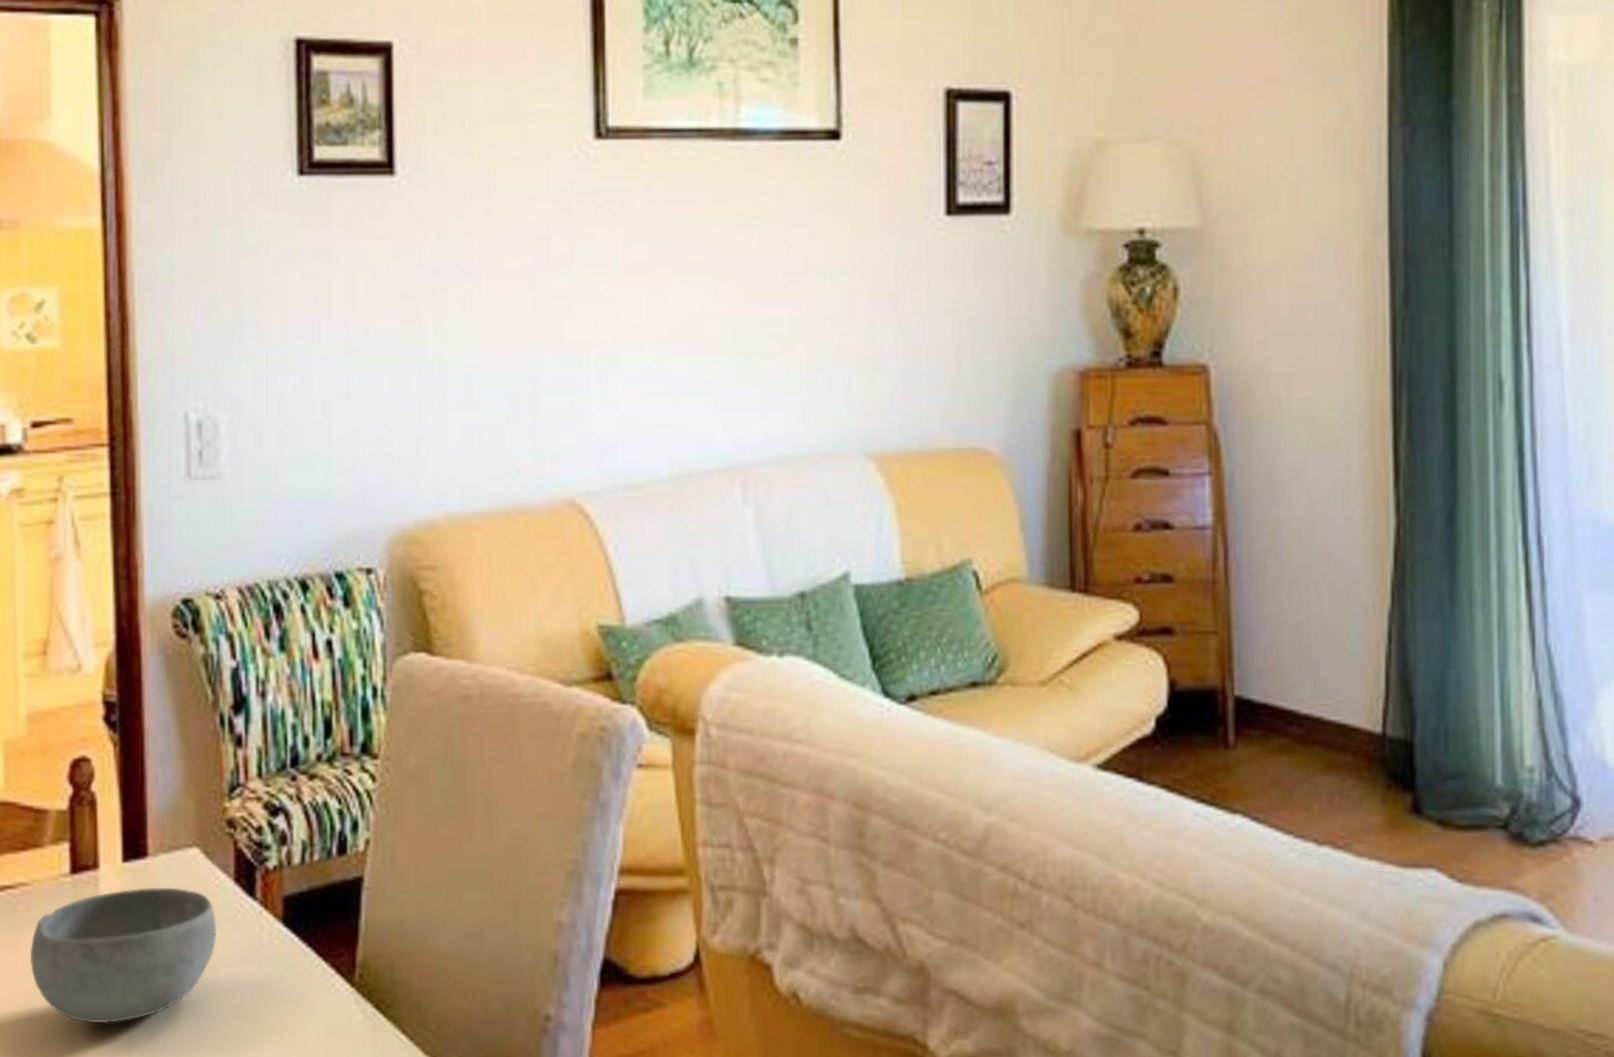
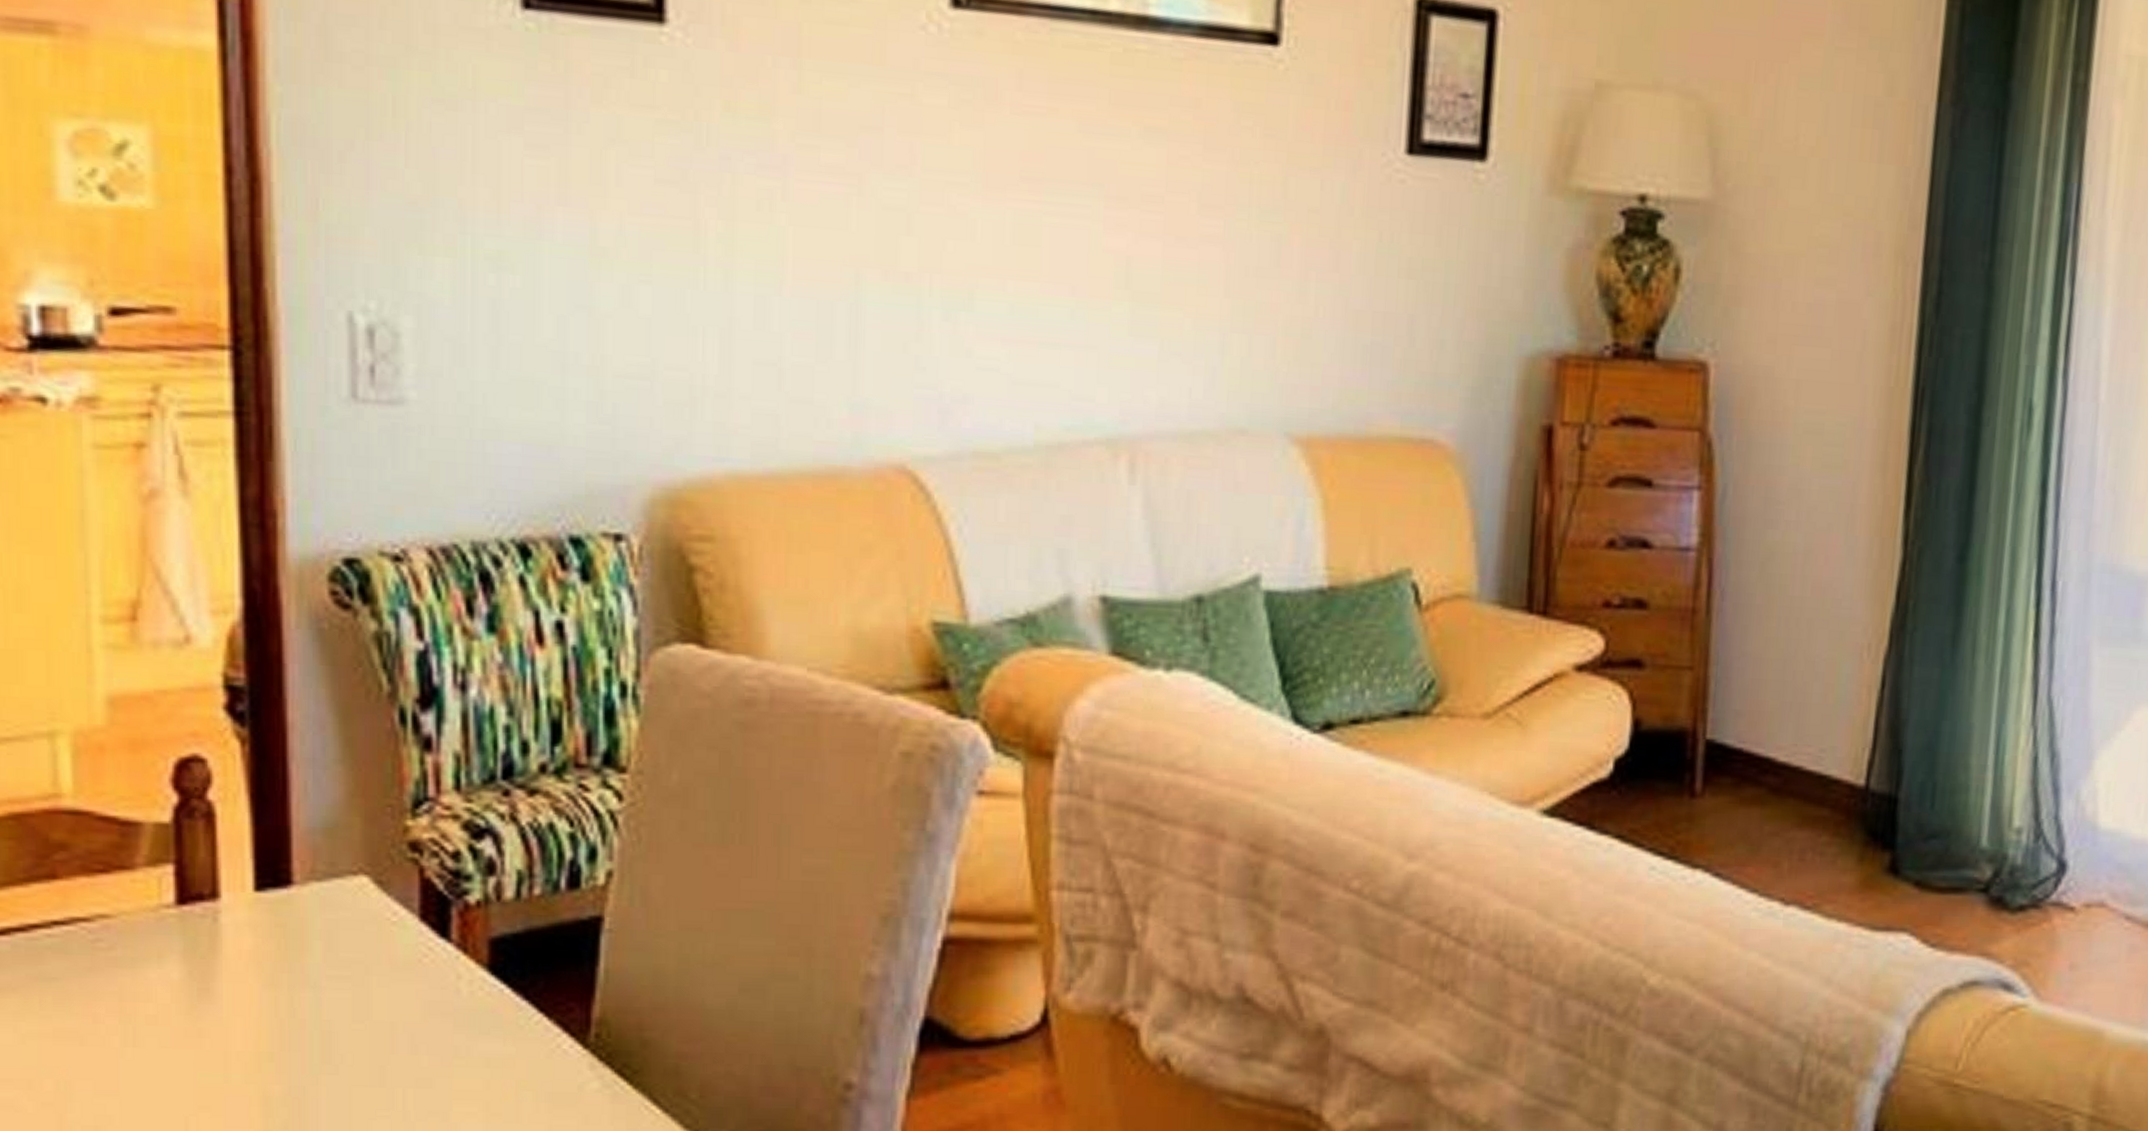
bowl: present [29,887,217,1024] -> none [115,923,395,1092]

